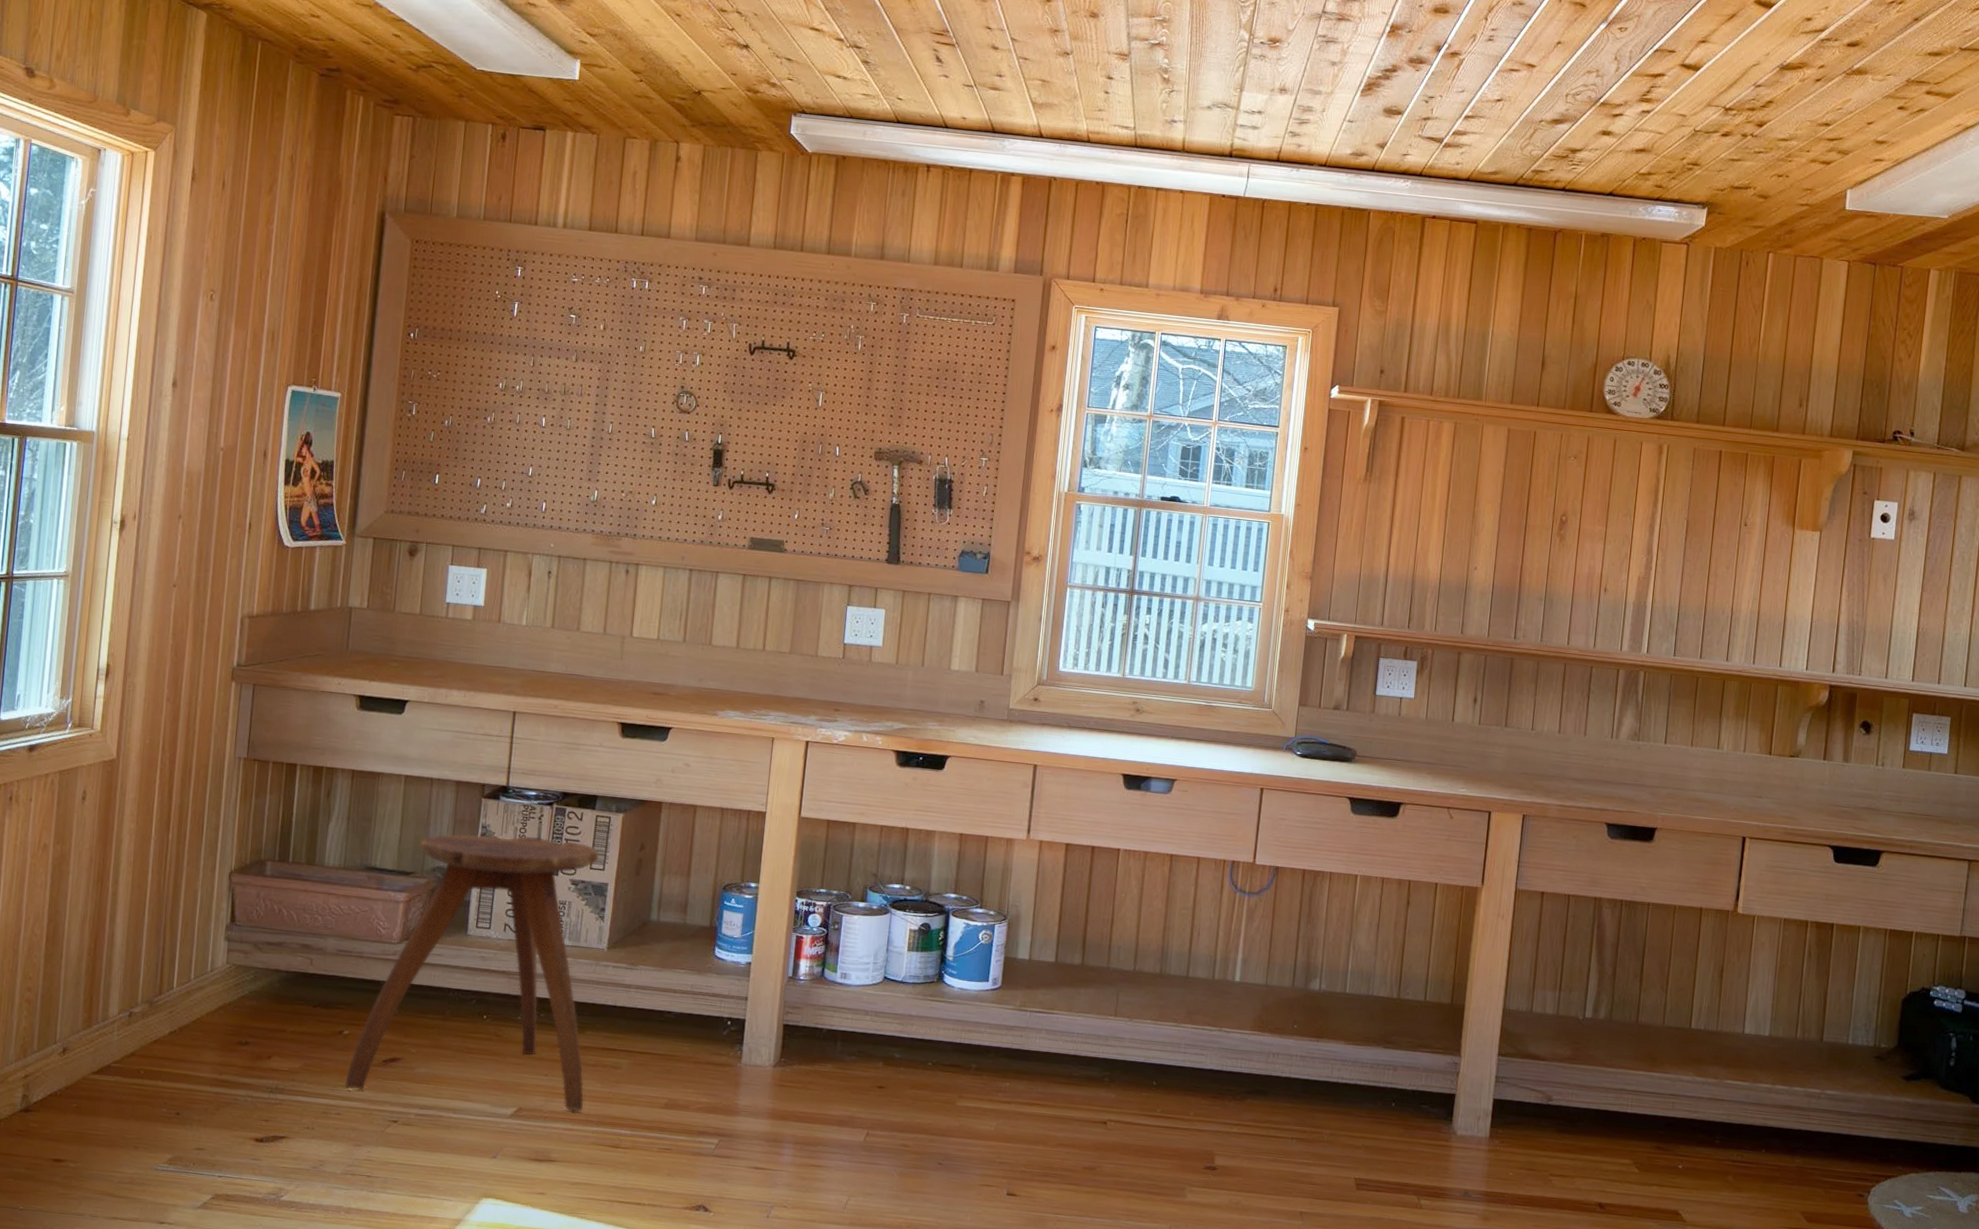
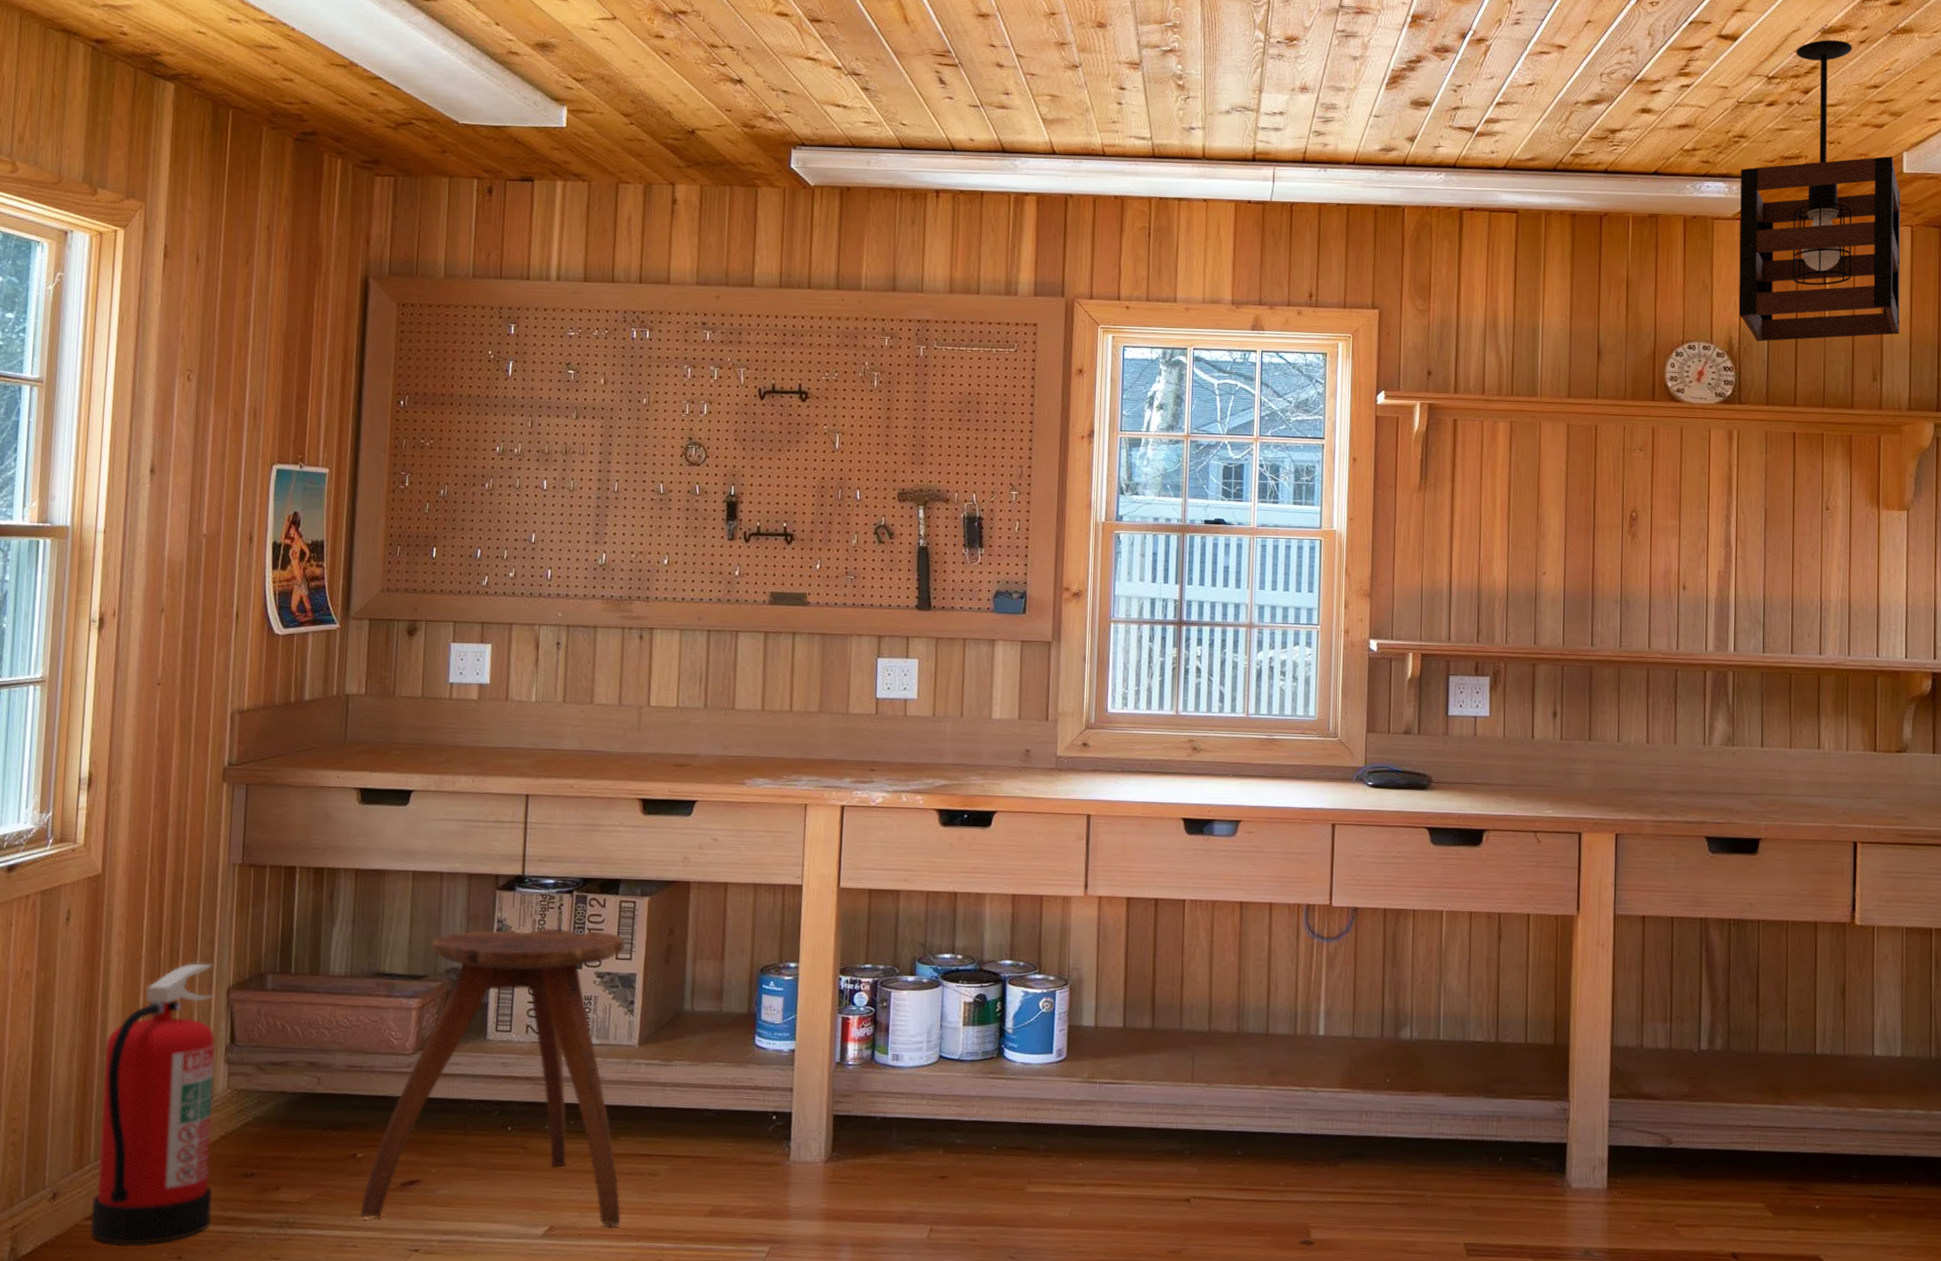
fire extinguisher: none [96,846,218,1100] -> present [90,963,216,1245]
pendant light: none [1679,75,1841,364] -> present [1739,40,1901,342]

